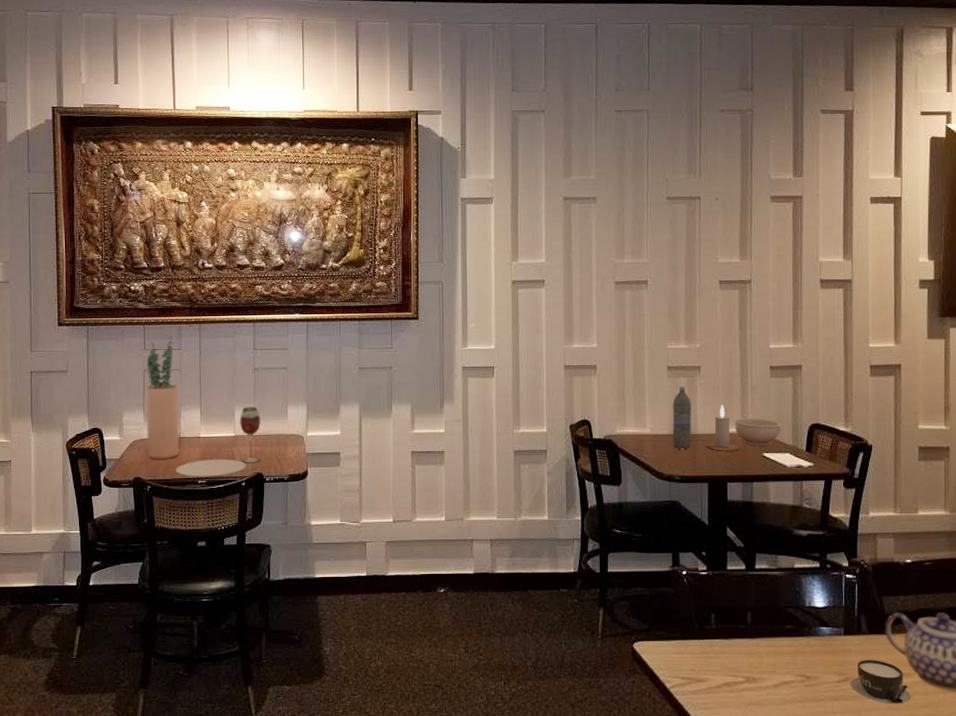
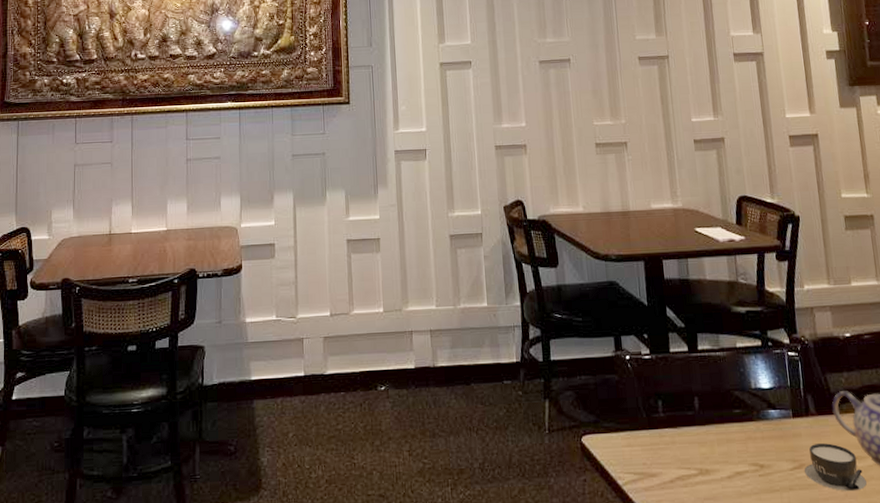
vase: present [146,336,180,460] -> none [76,129,110,259]
plate: present [176,459,247,478] -> none [106,255,179,277]
wineglass: present [240,406,261,462] -> none [172,199,193,258]
water bottle: present [672,387,692,450] -> none [603,163,624,228]
candle: present [705,405,739,451] -> none [638,180,672,228]
soup bowl: present [733,418,782,446] -> none [663,192,710,221]

